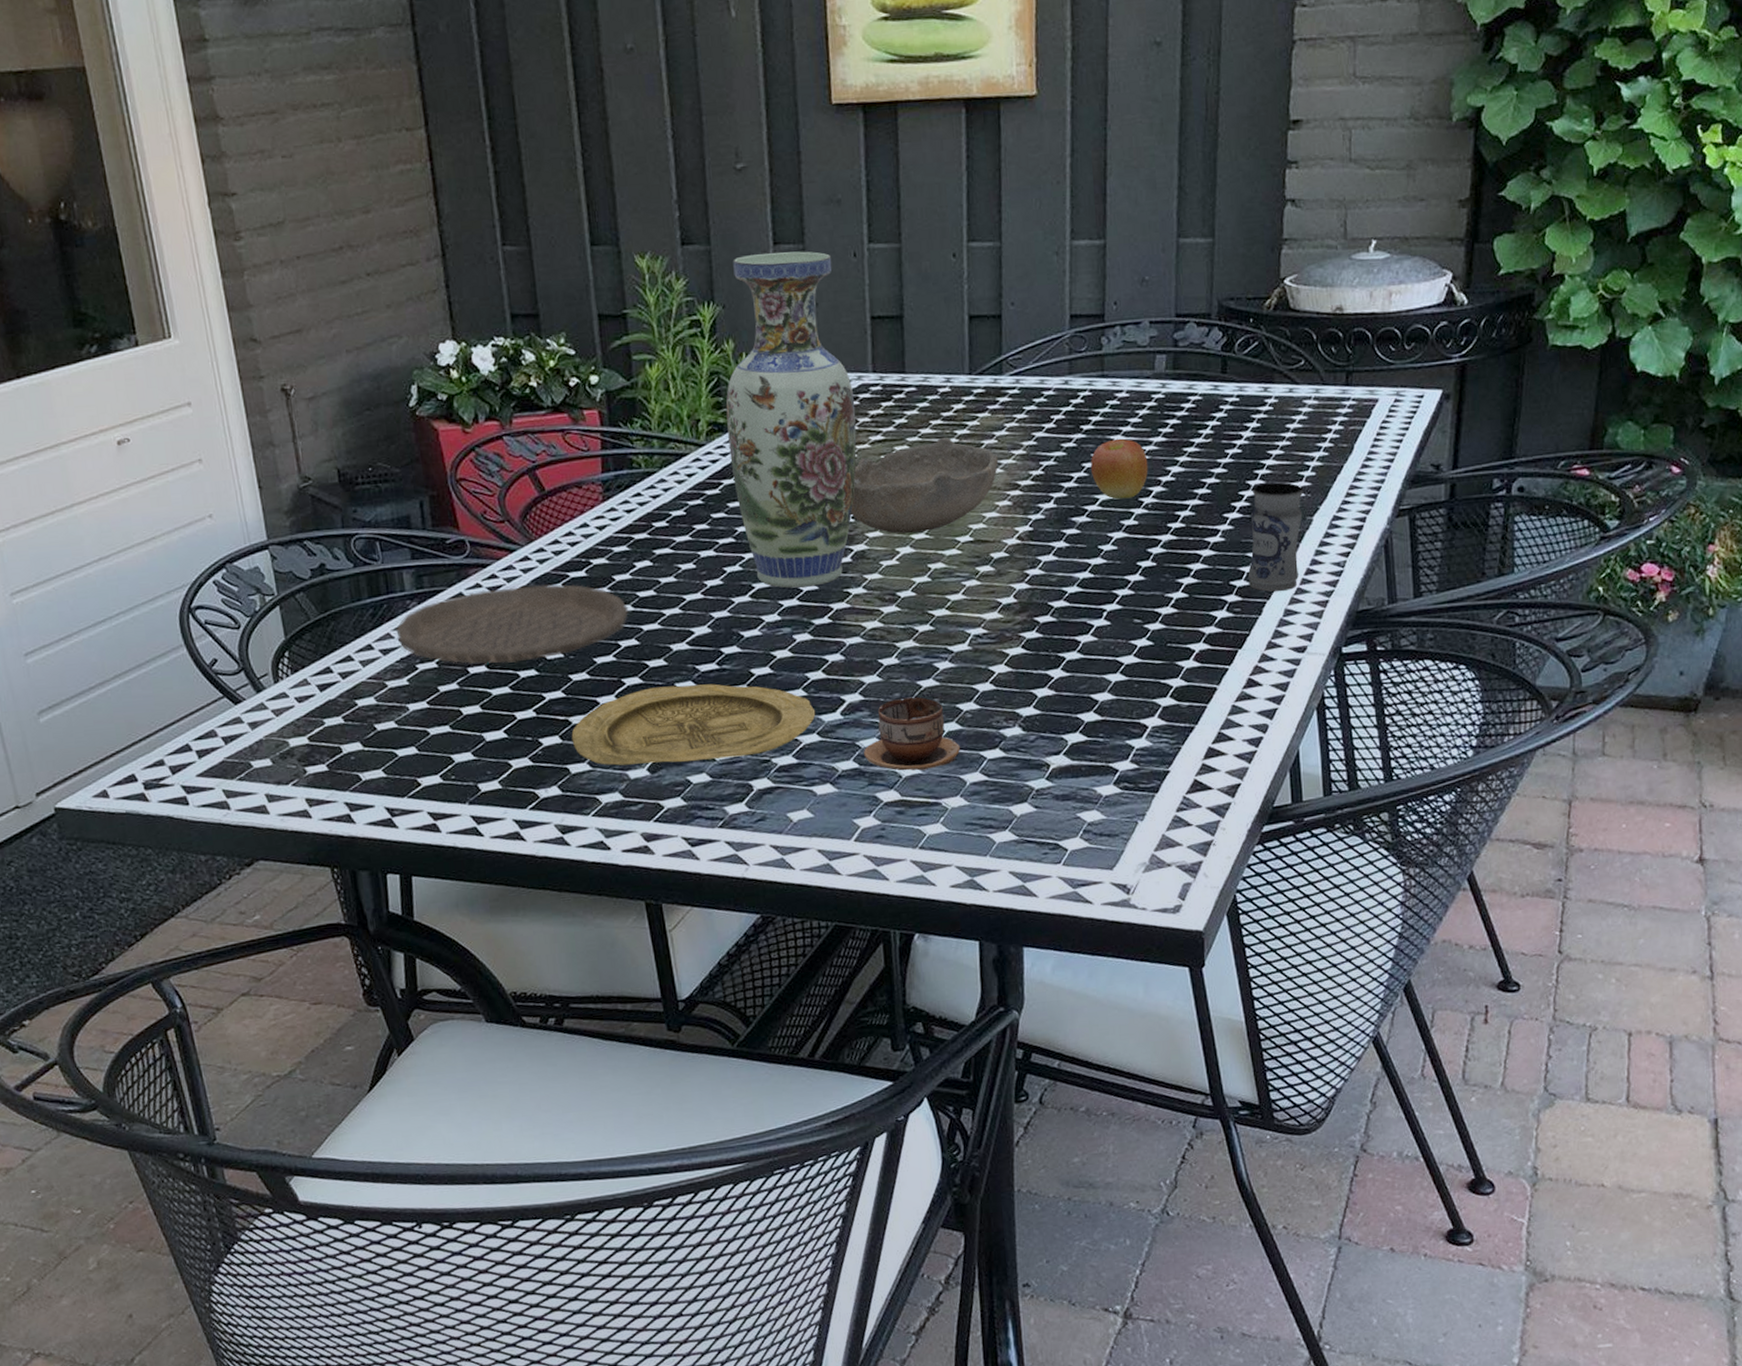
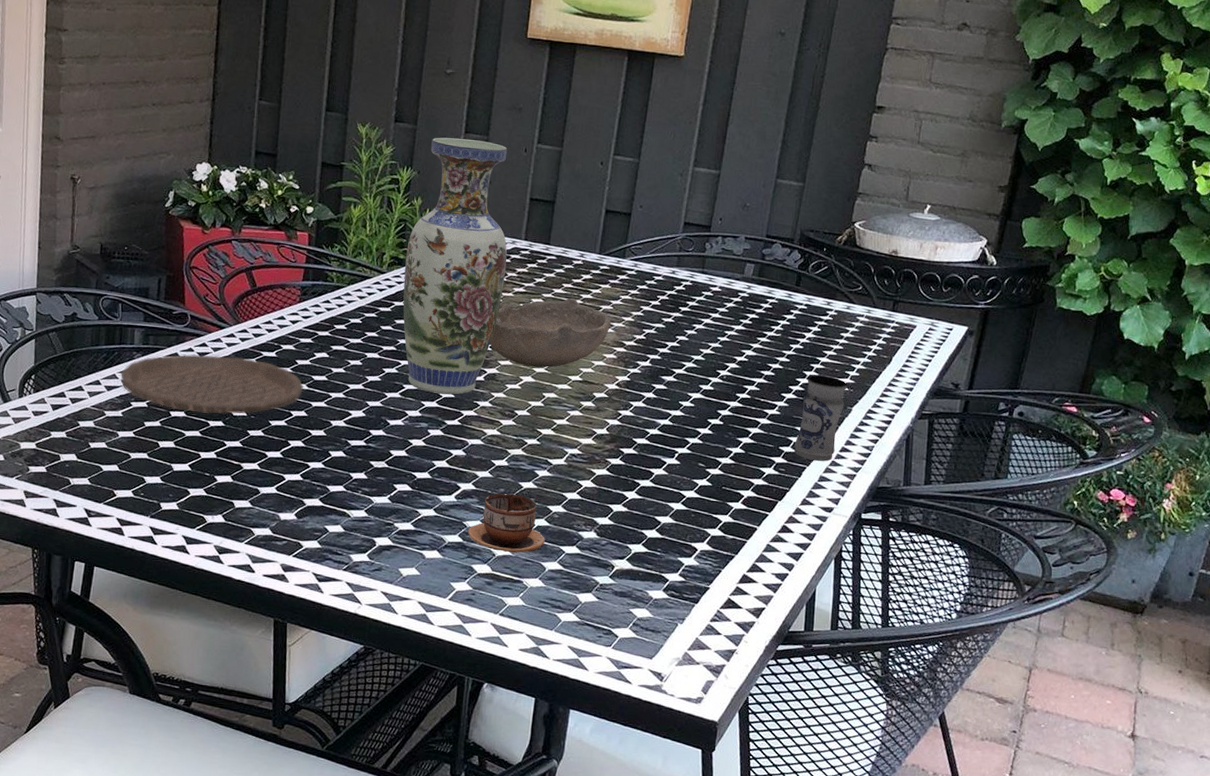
plate: present [571,684,816,766] -> none [240,451,436,518]
apple: present [1090,438,1148,499] -> none [682,321,728,369]

